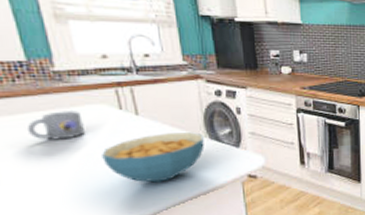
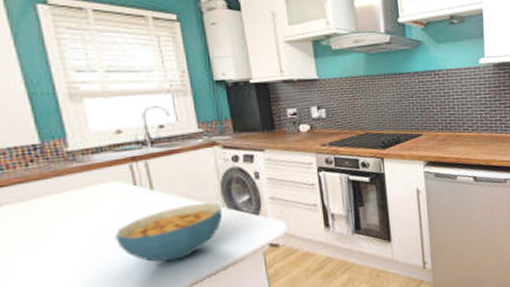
mug: present [26,109,85,140] -> none [38,190,98,226]

